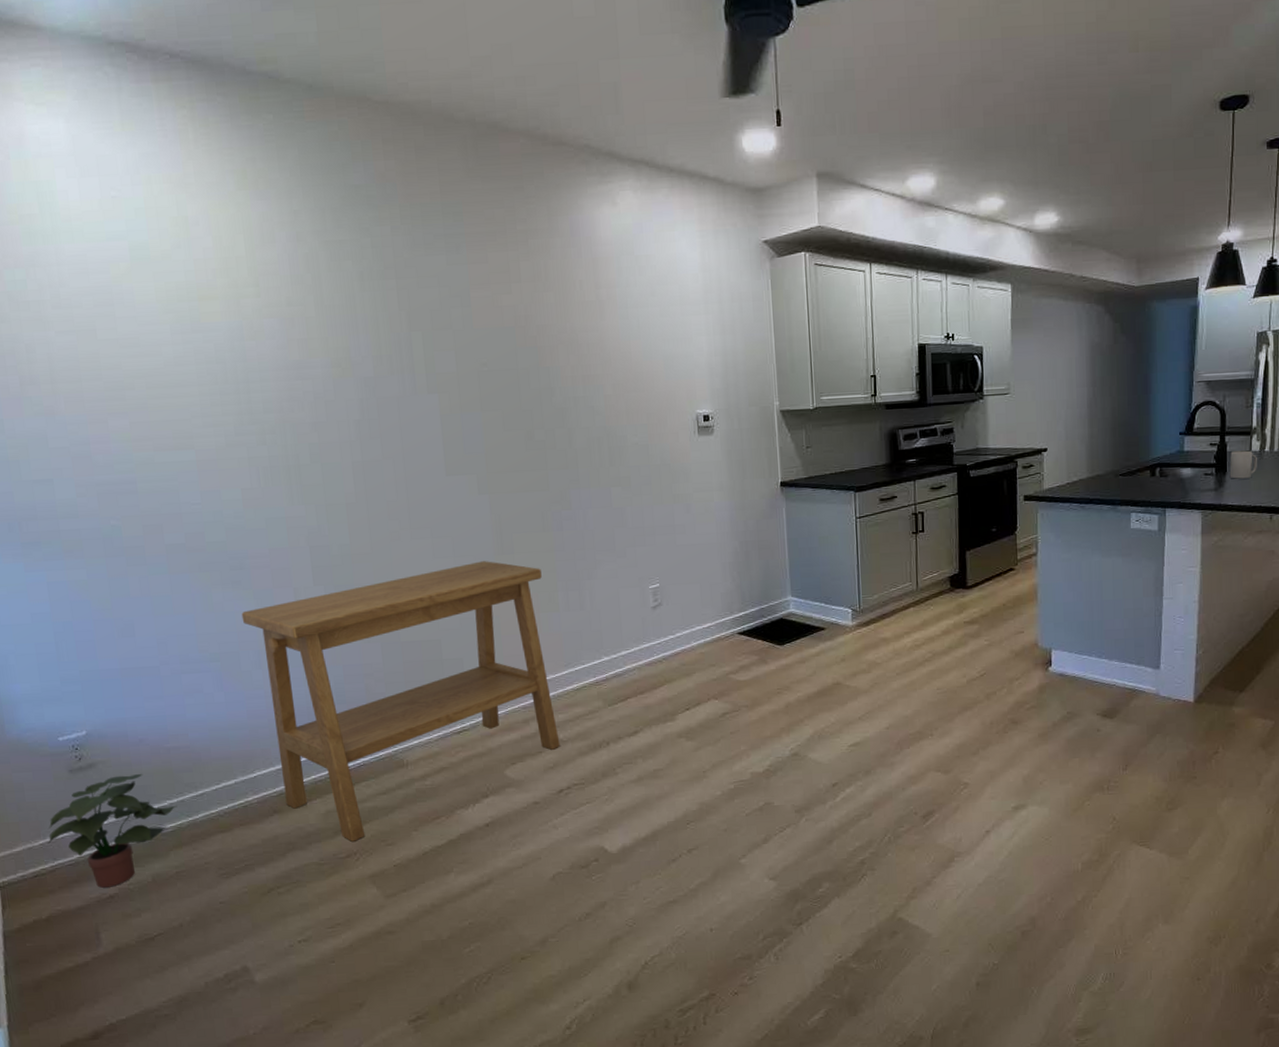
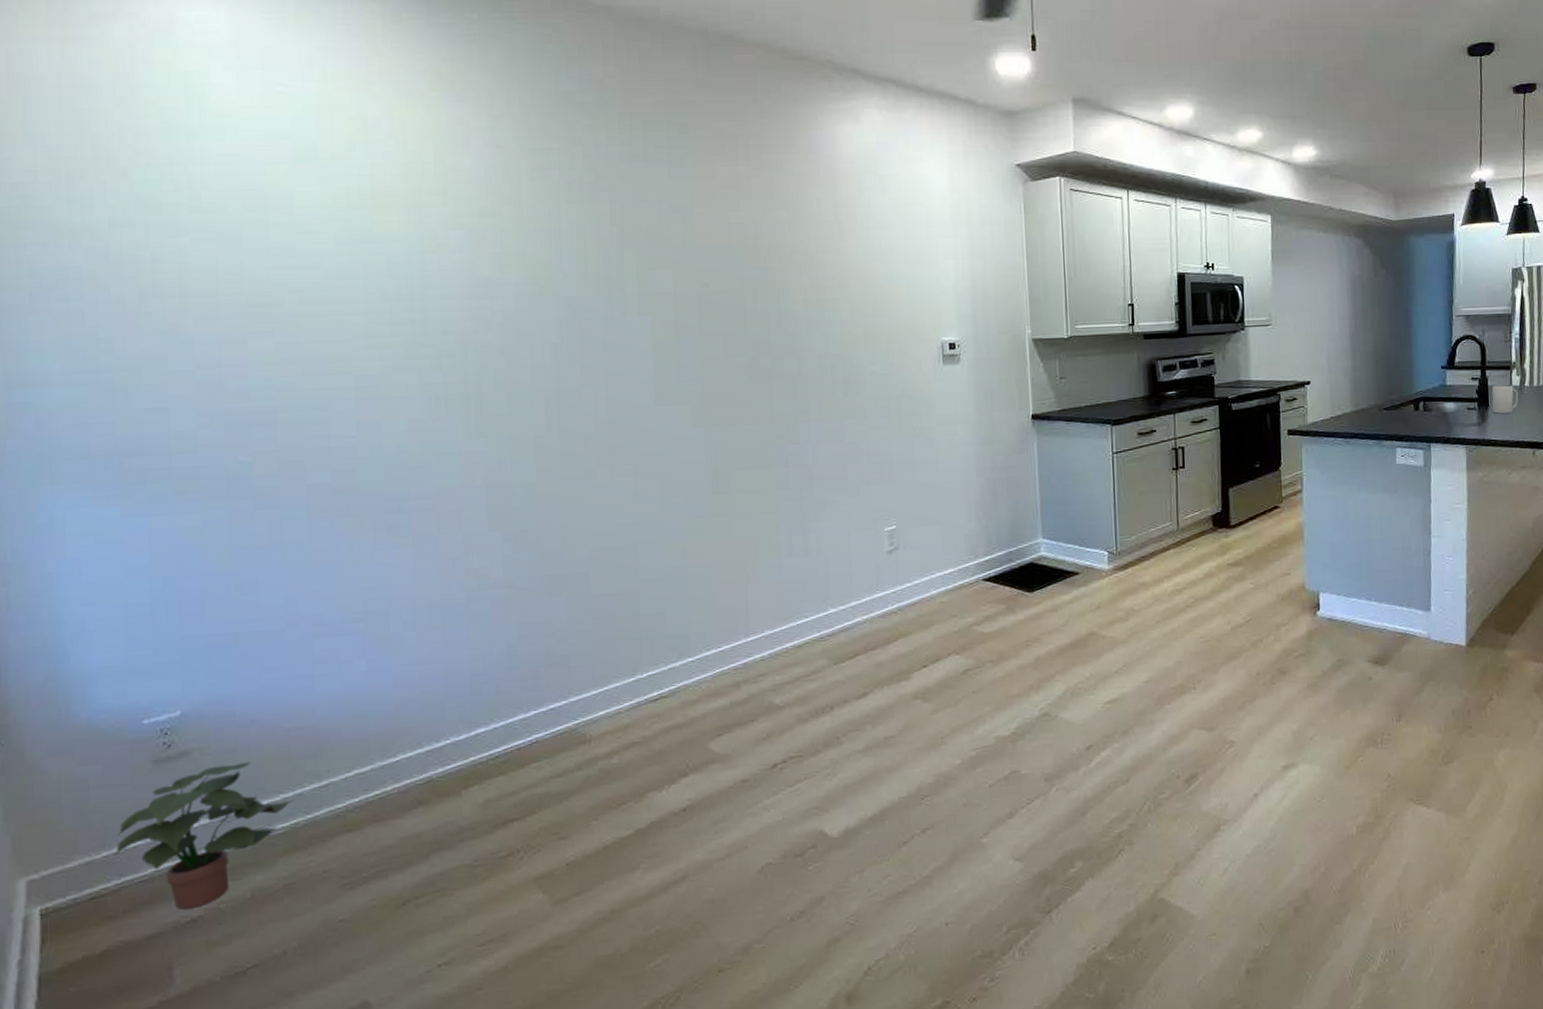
side table: present [241,561,560,842] -> none [396,501,776,837]

